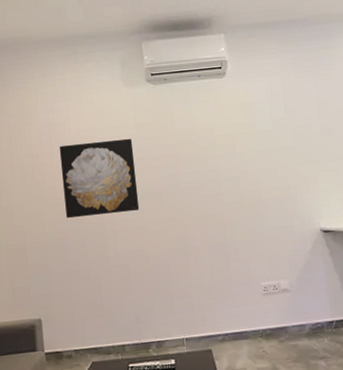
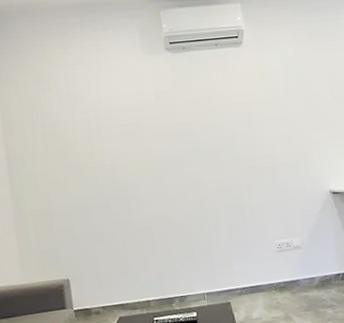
wall art: present [59,138,140,219] -> none [80,106,161,184]

